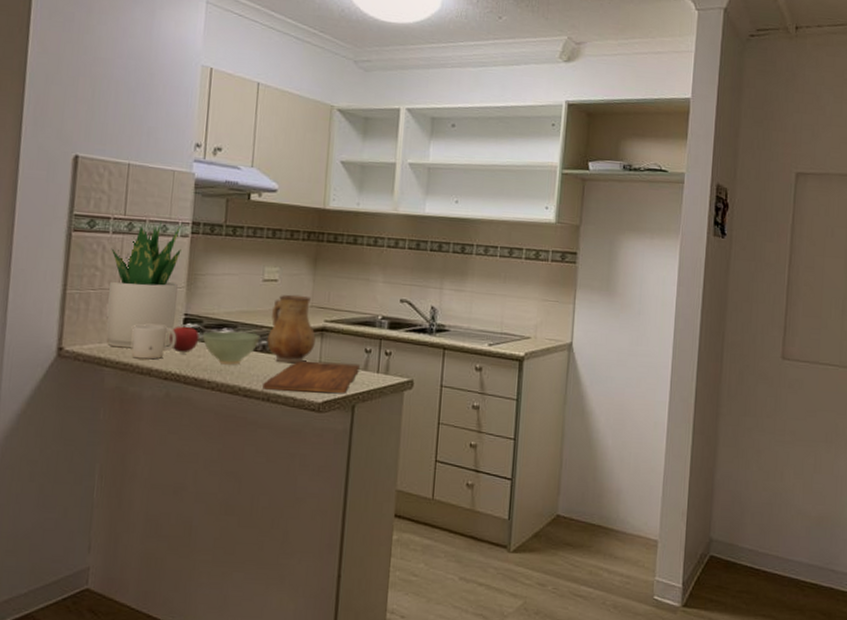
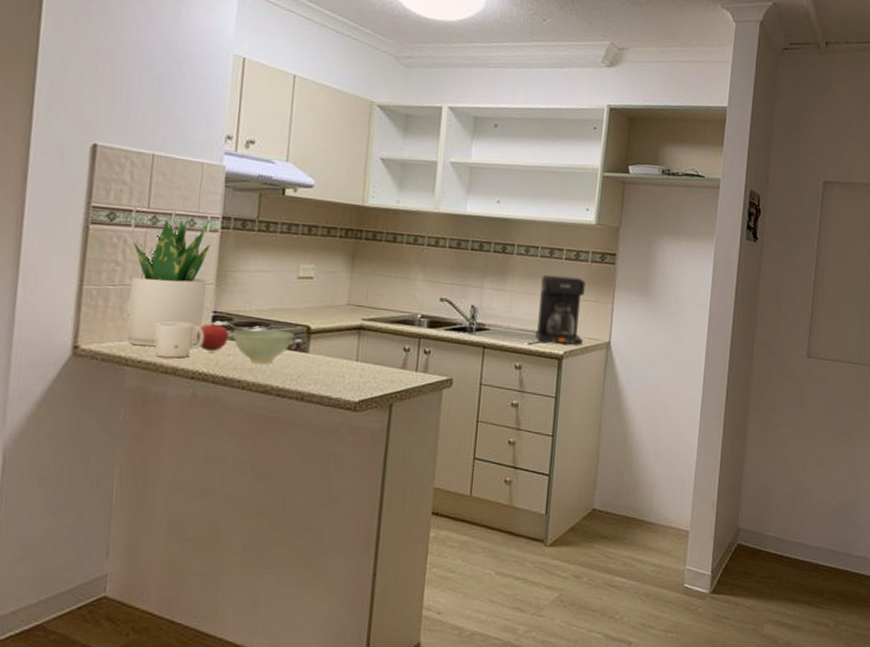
cutting board: present [263,360,361,394] -> none [296,359,399,393]
ceramic pitcher: present [267,294,316,364] -> none [301,292,353,362]
coffee maker: none [496,274,546,347] -> present [535,274,586,346]

